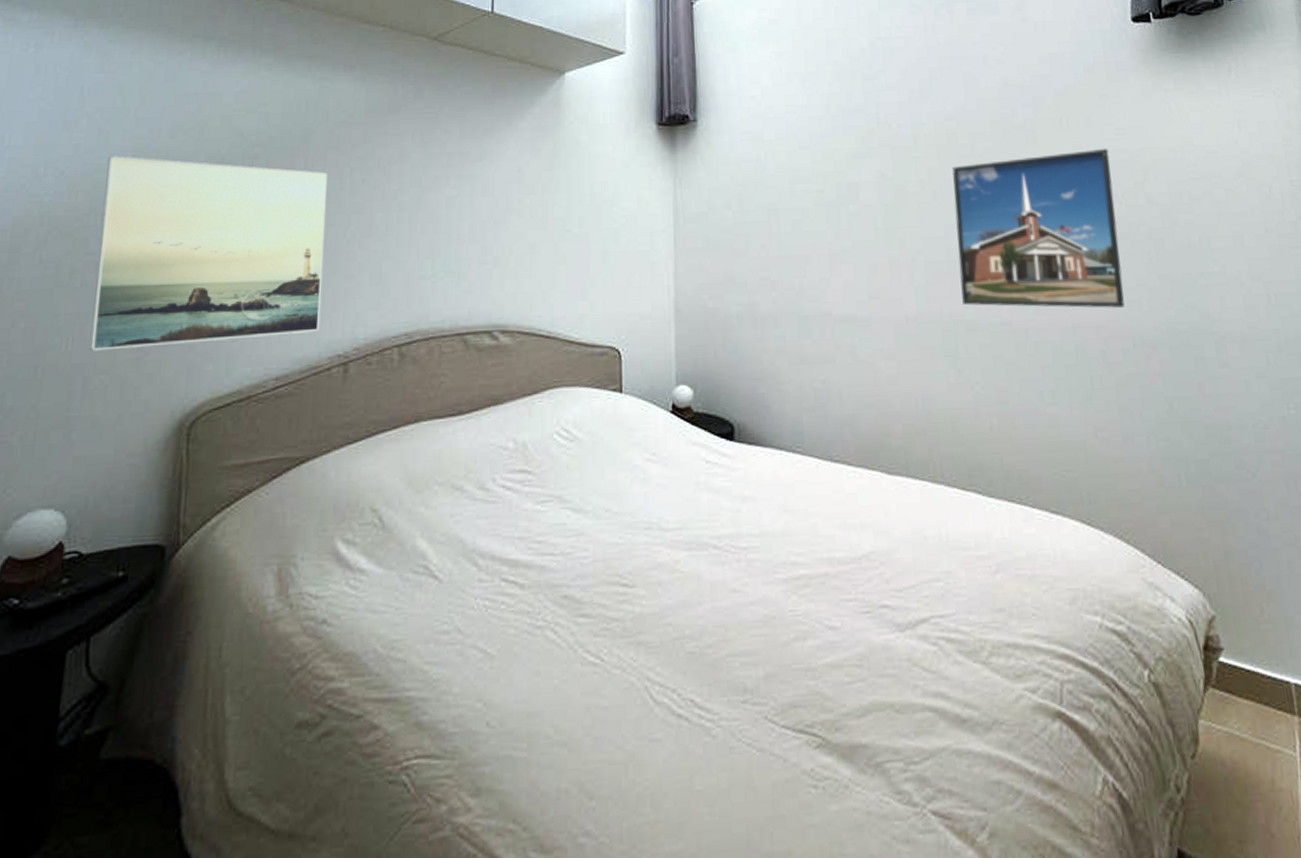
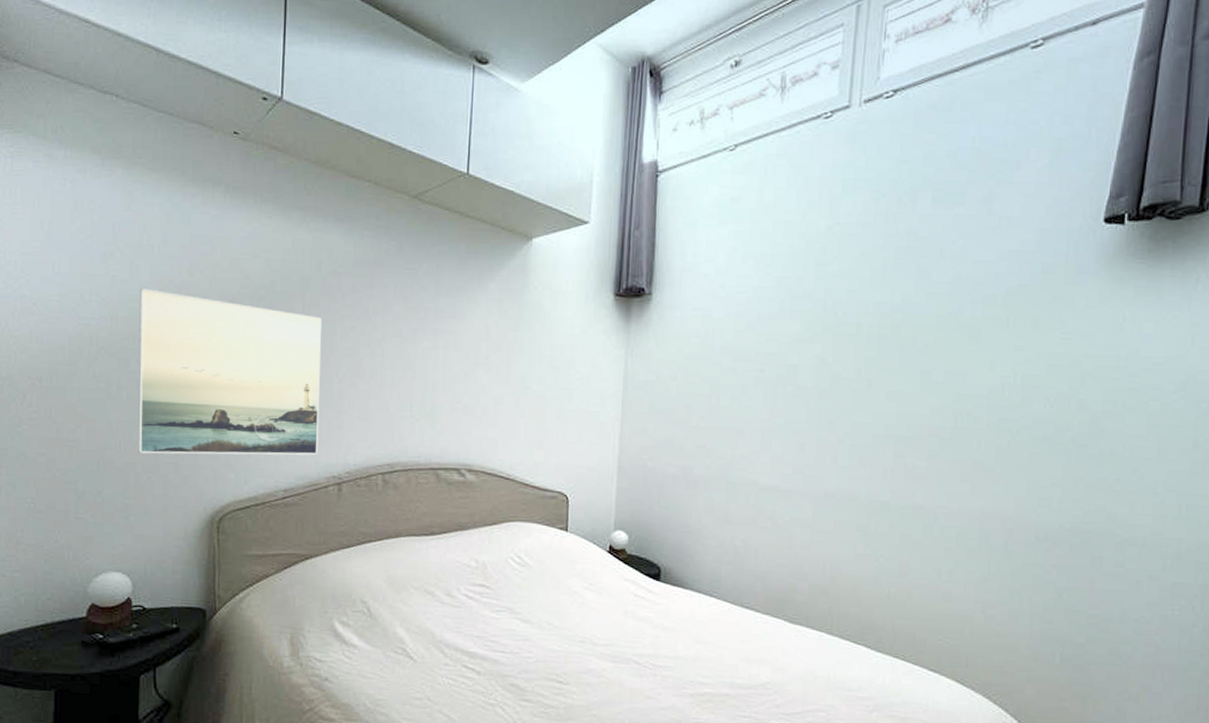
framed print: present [952,148,1125,308] -> none [880,351,1051,504]

